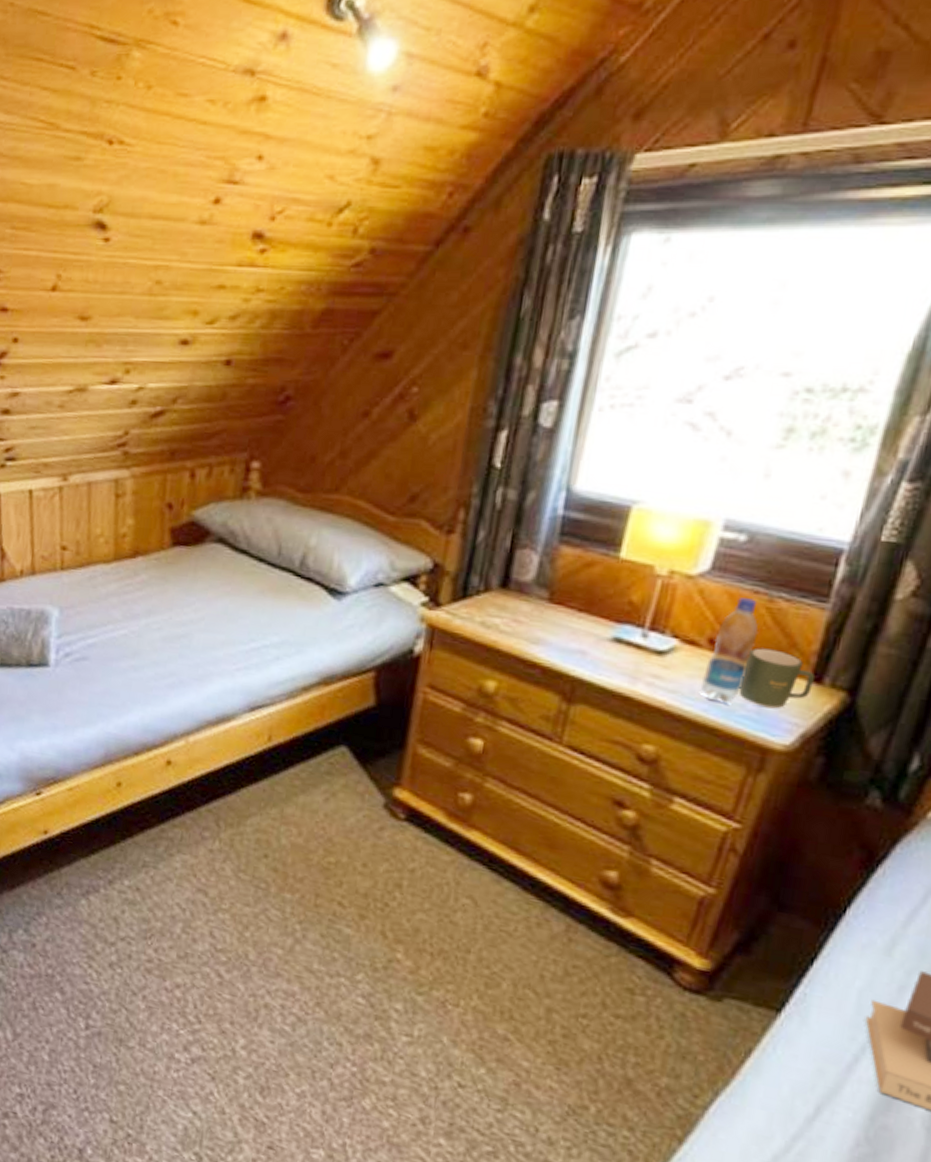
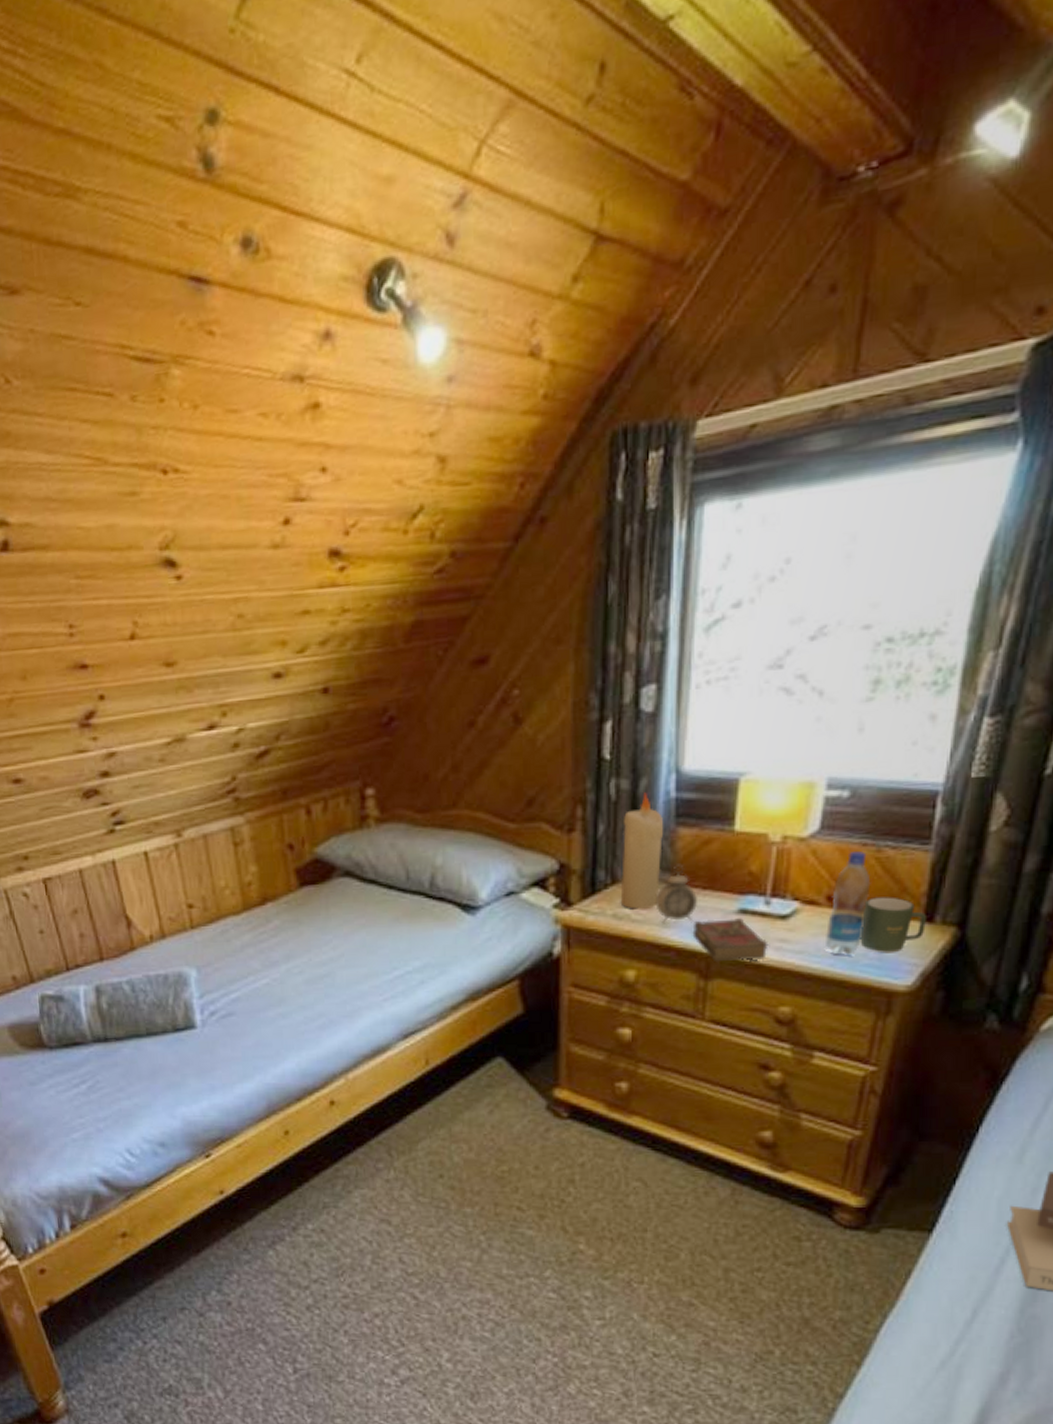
candle: none [490,506,547,622] -> present [620,792,664,909]
alarm clock: none [526,582,571,644] -> present [655,864,697,924]
book: none [560,641,640,693] -> present [692,918,769,962]

